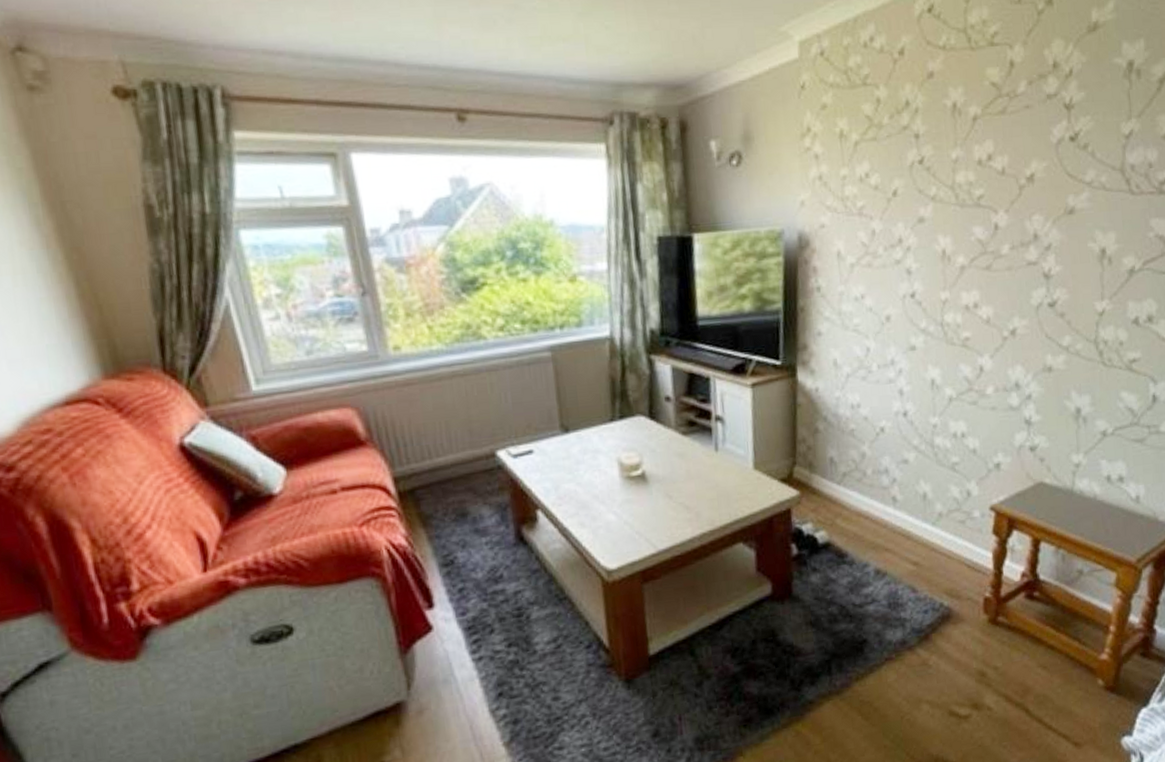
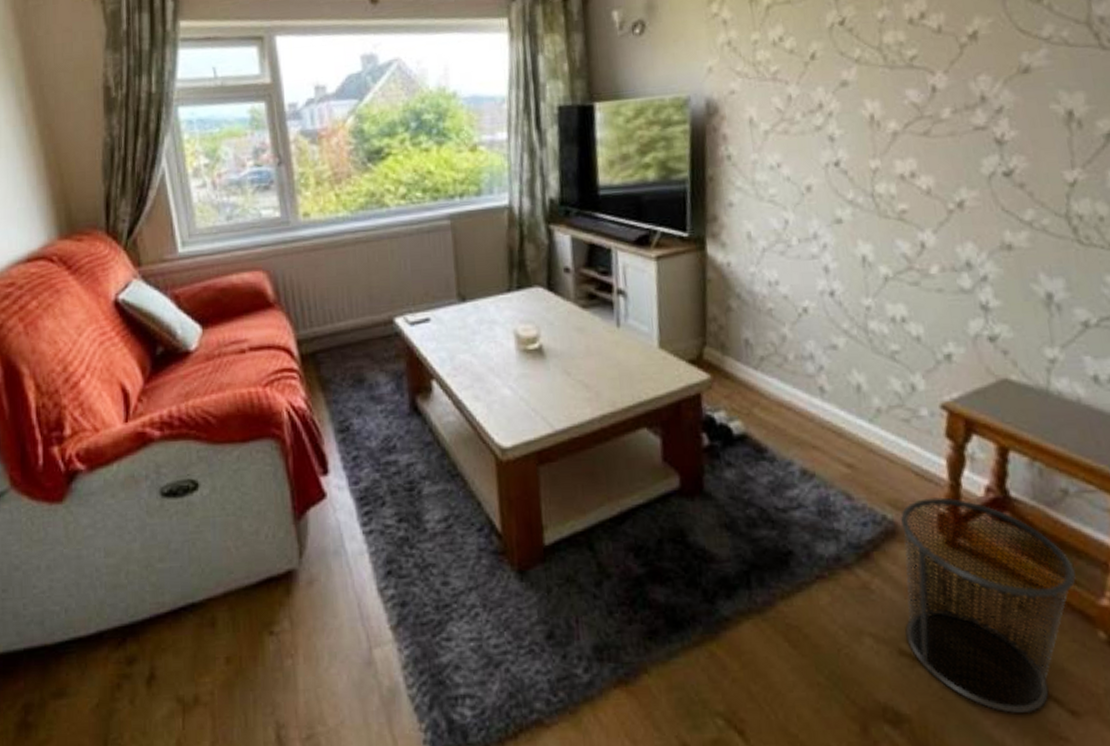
waste bin: none [955,584,1084,751] -> present [900,497,1076,714]

